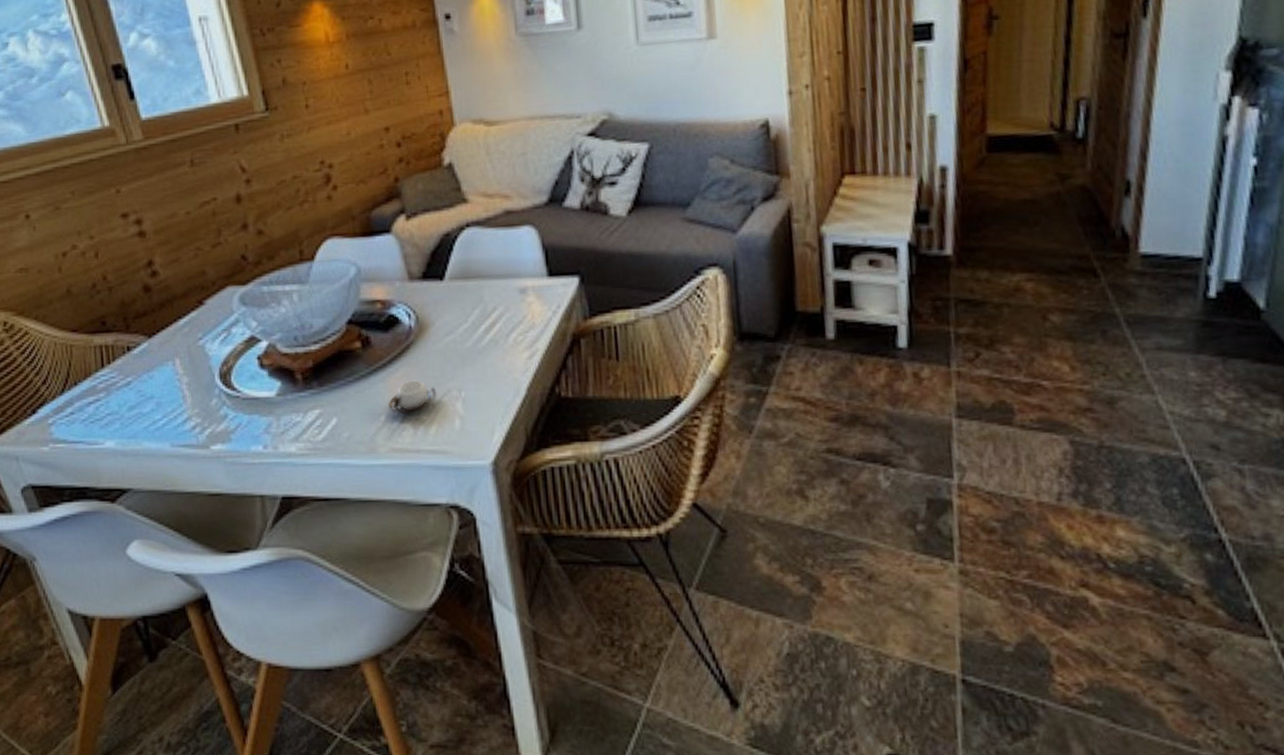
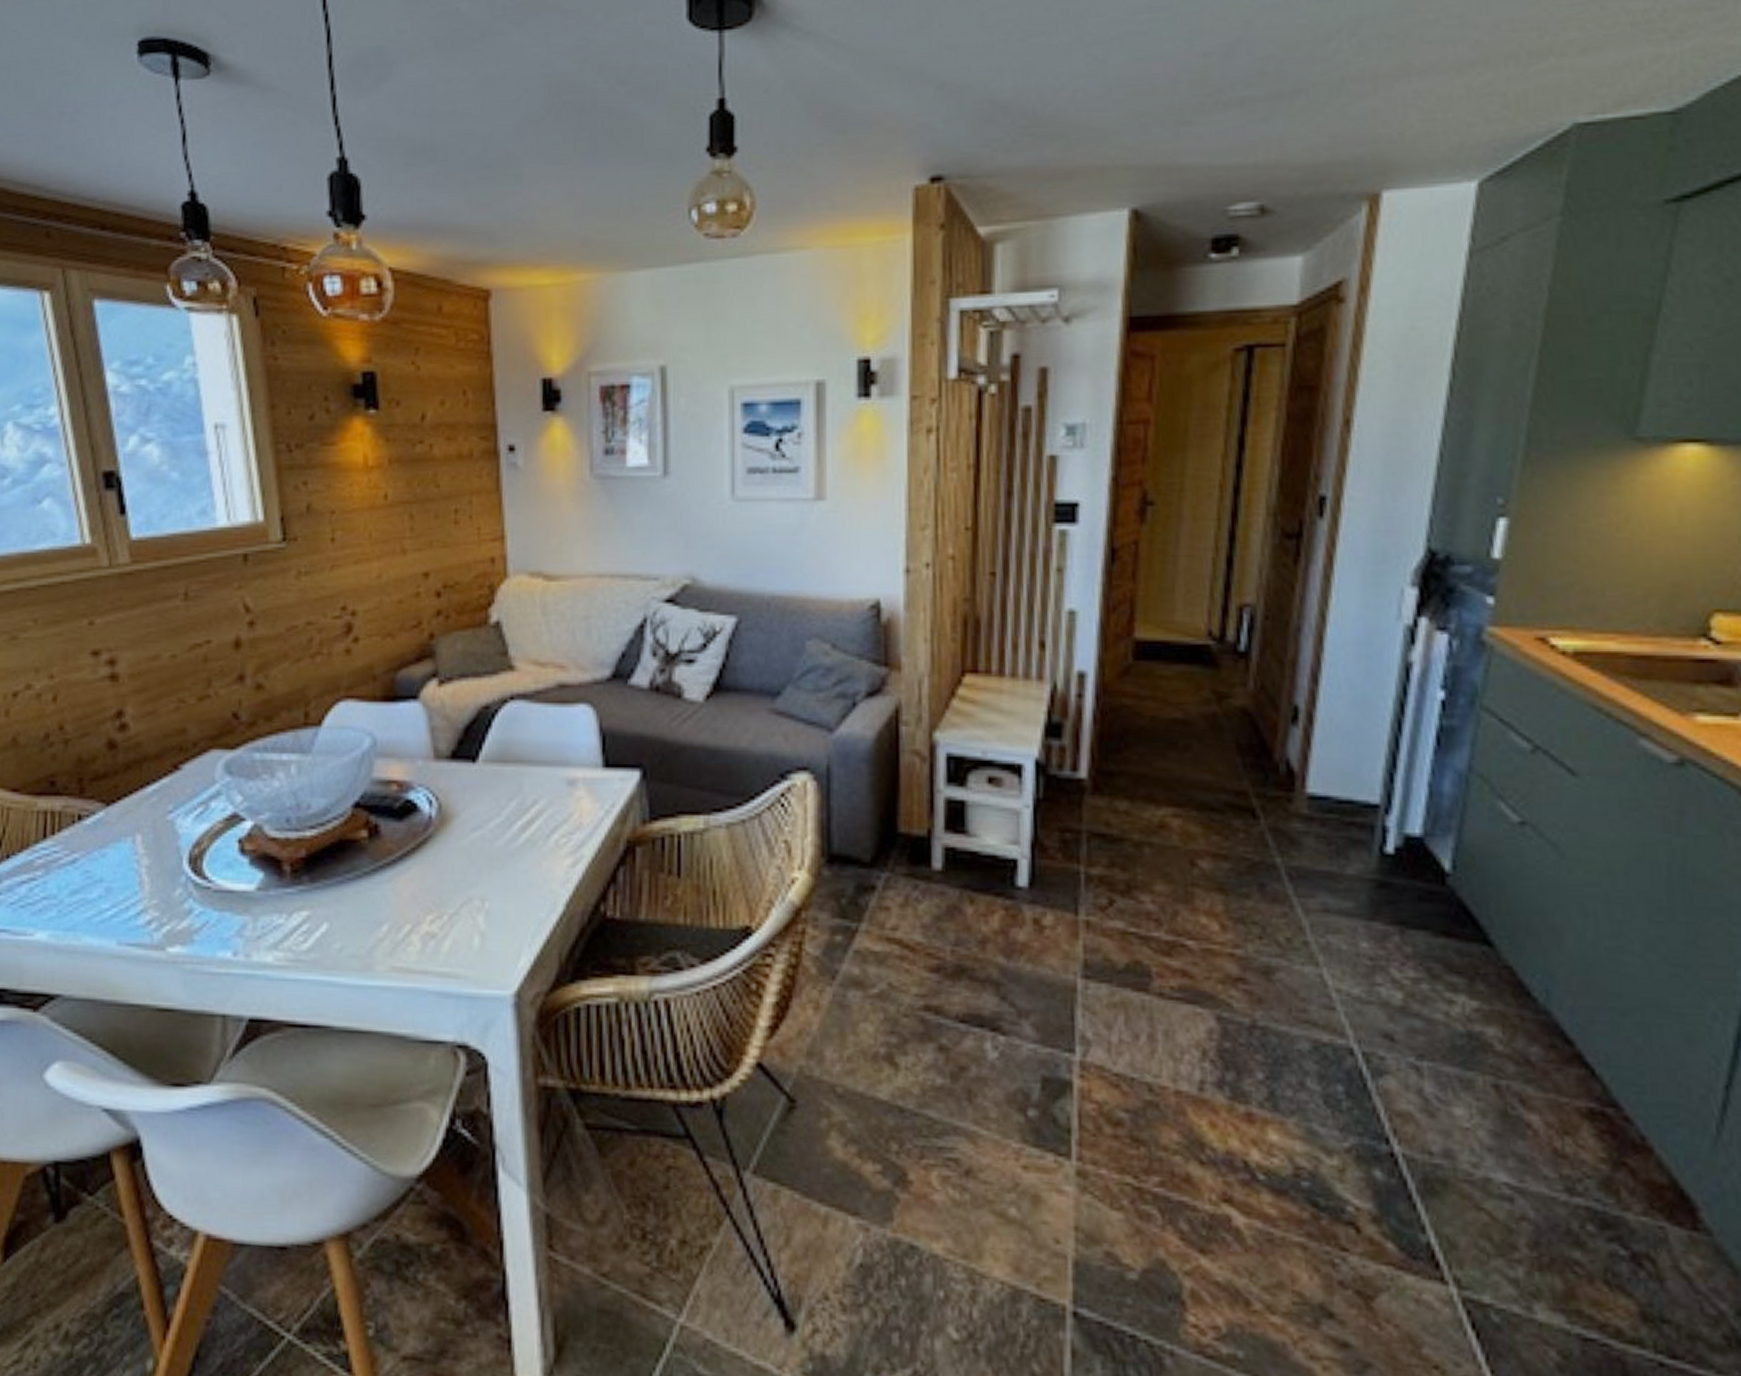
cup: present [388,380,436,414] -> none [393,883,454,924]

